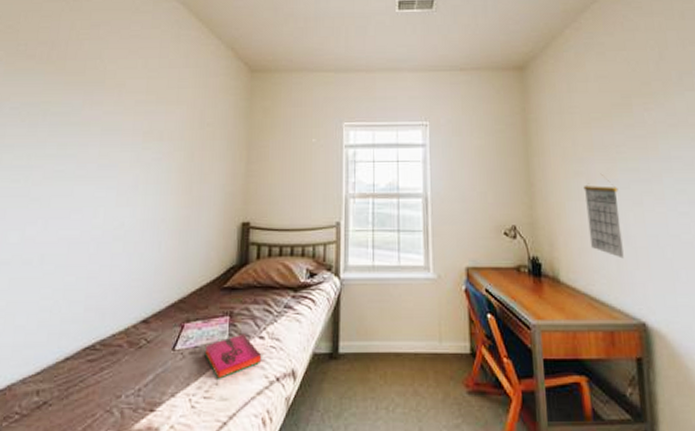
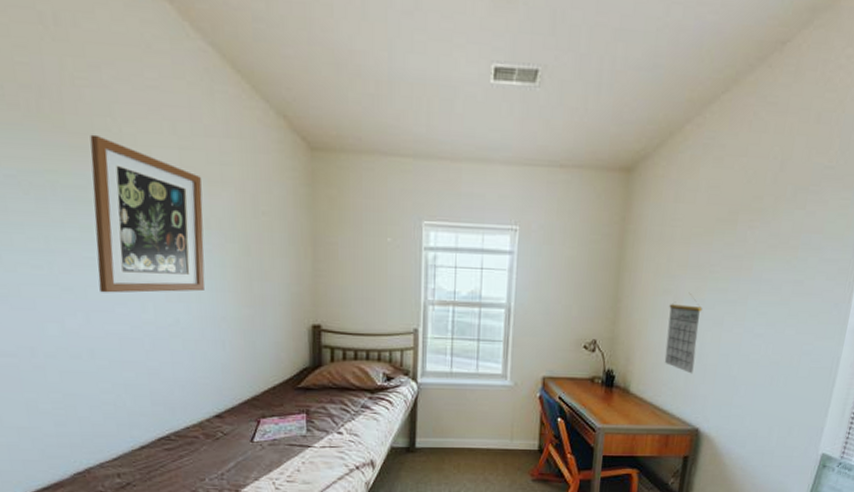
wall art: none [62,72,161,201] -> present [90,134,205,293]
hardback book: present [204,333,262,379] -> none [283,429,341,467]

